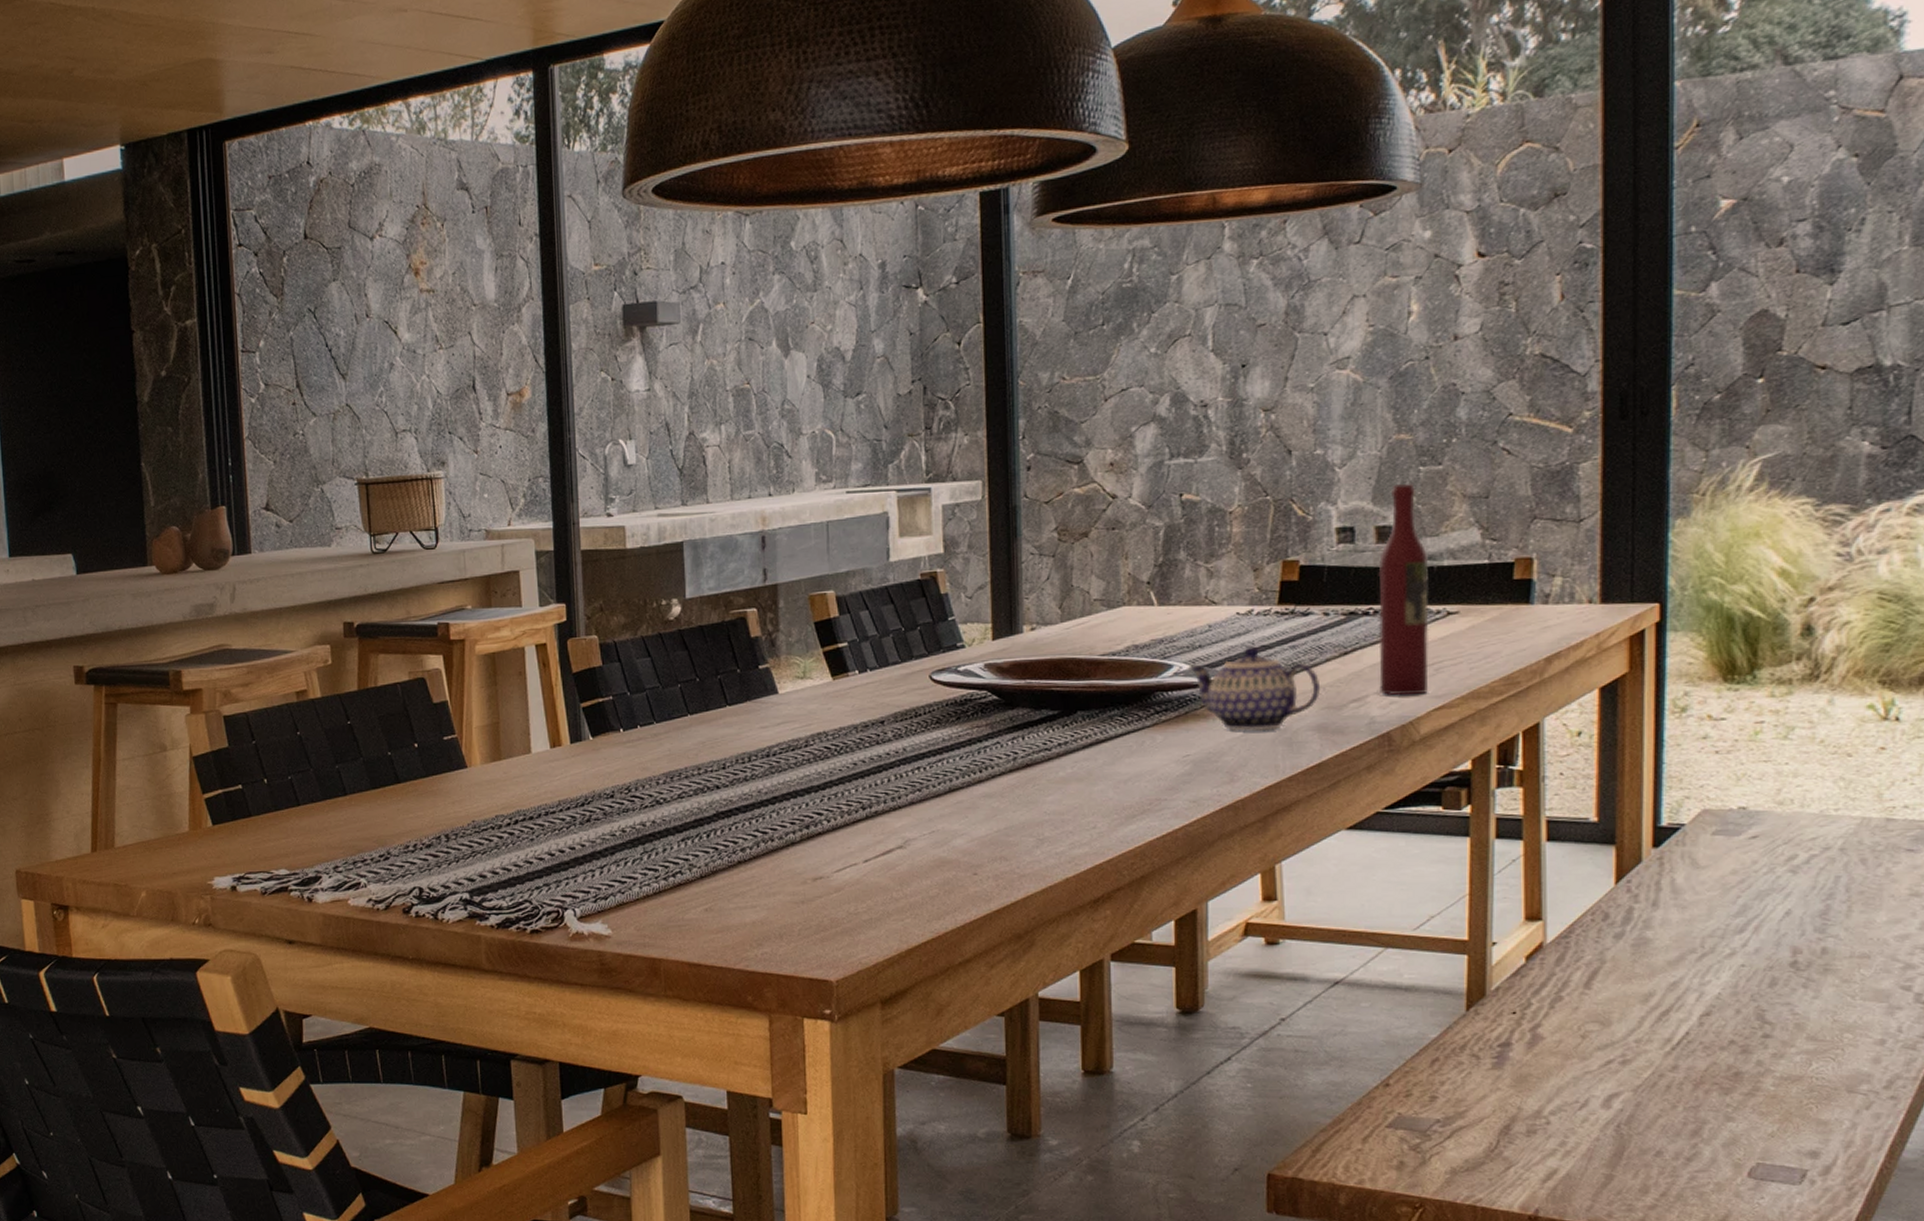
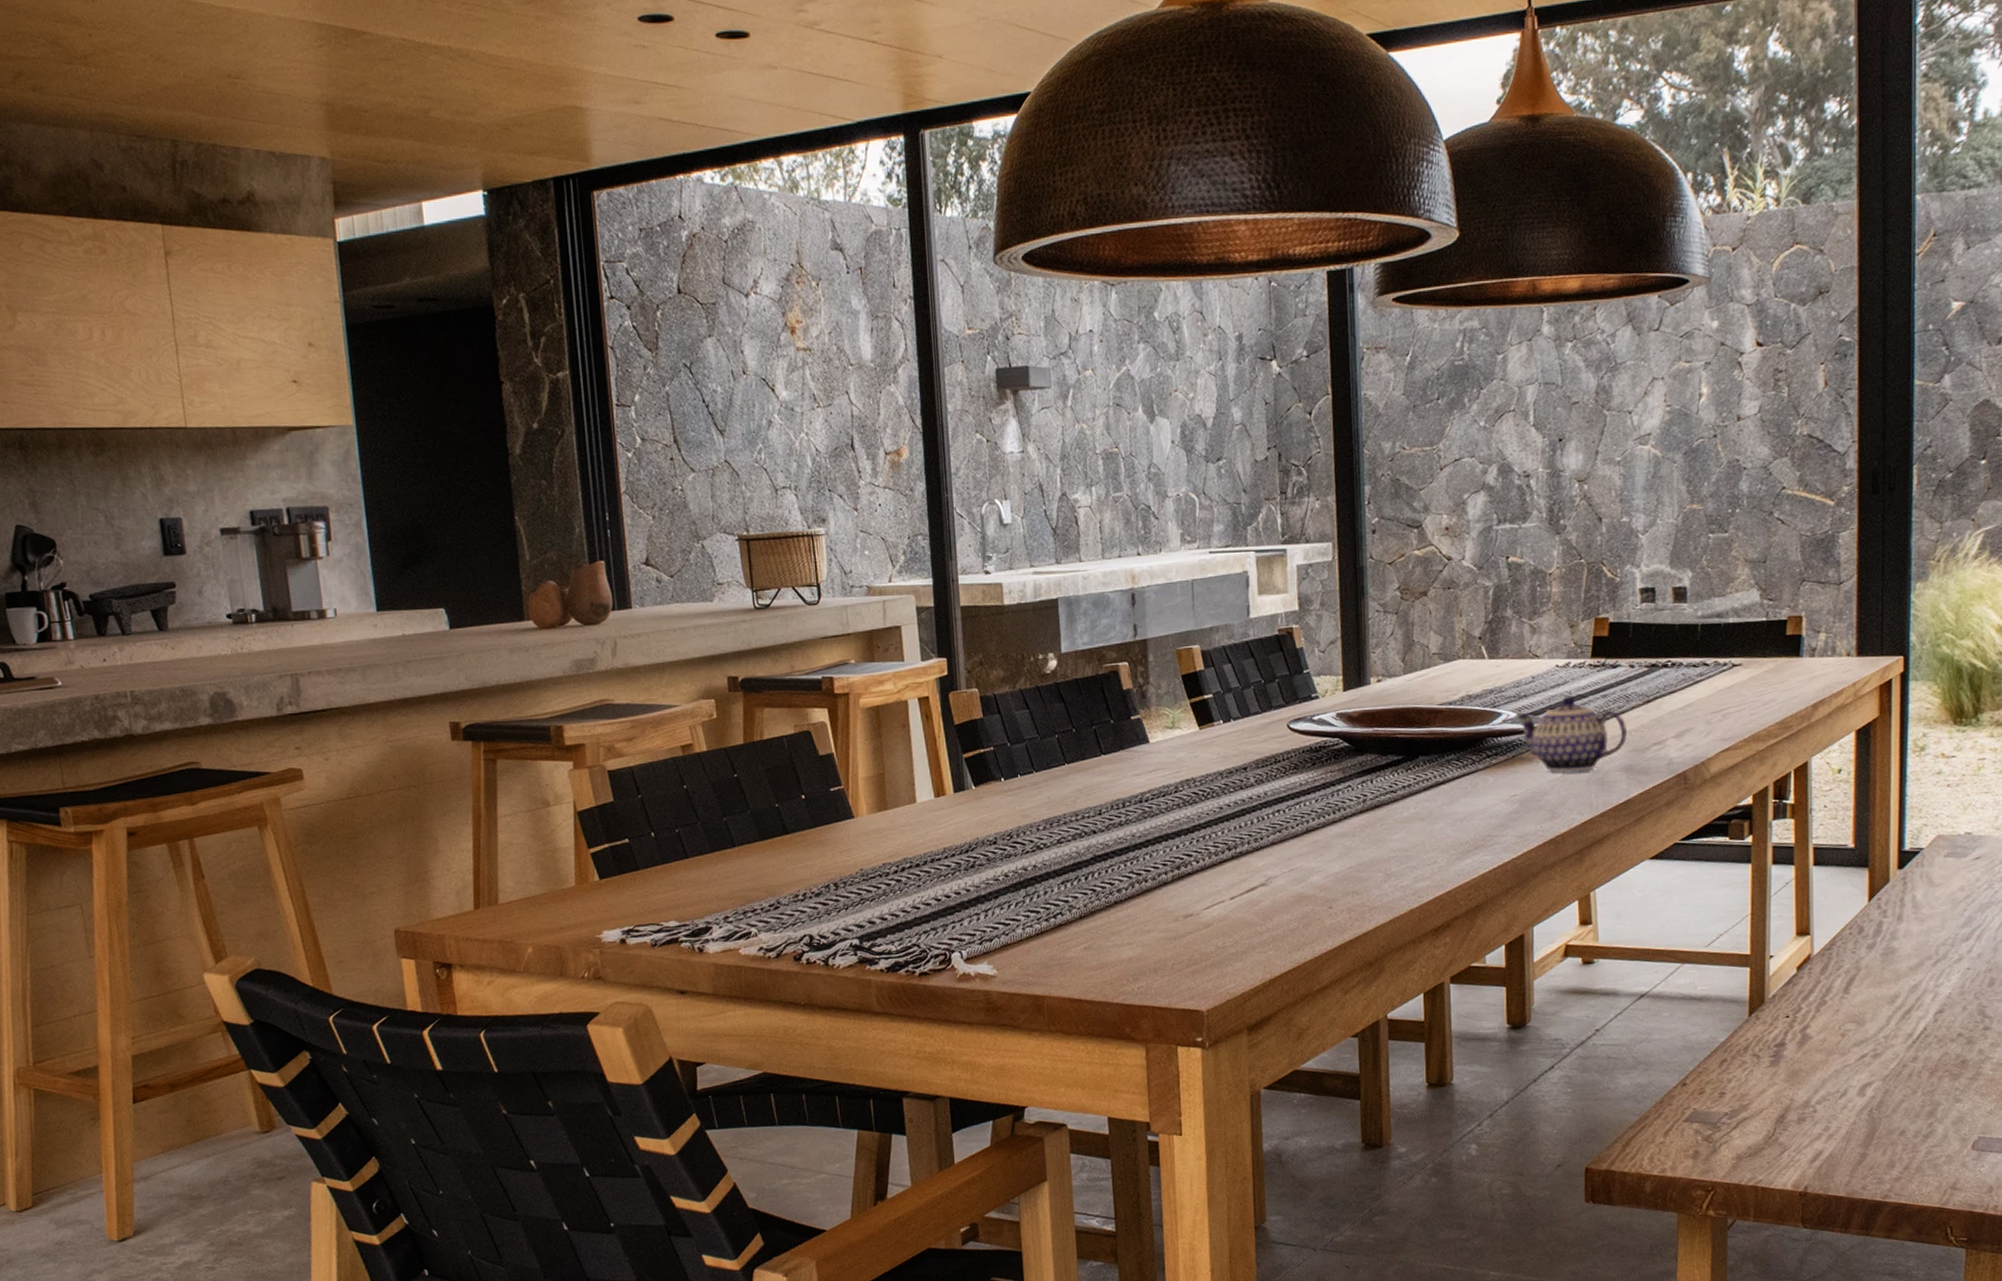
wine bottle: present [1378,482,1429,696] -> none [1675,548,1718,739]

